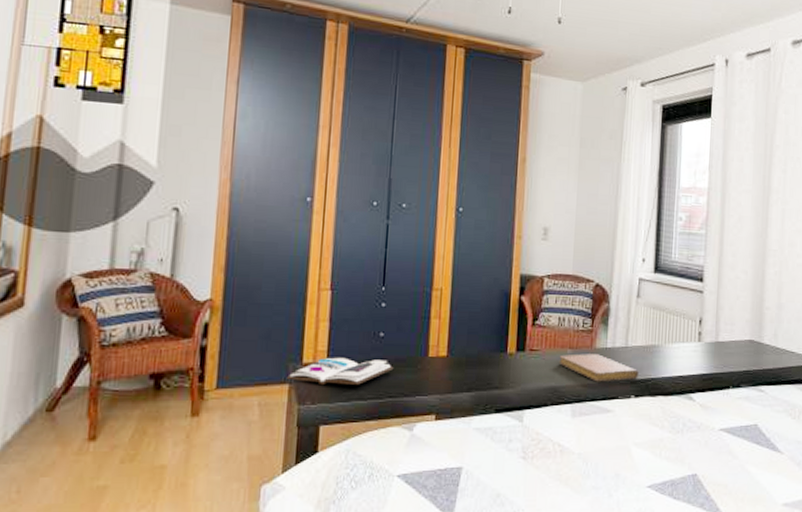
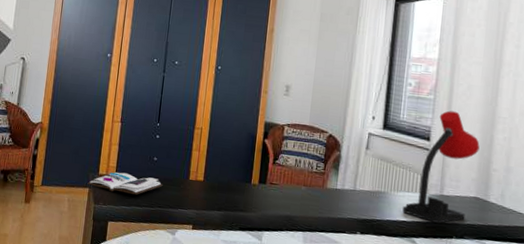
notebook: present [558,354,639,382] -> none [294,190,365,218]
desk lamp: none [678,246,752,374] -> present [402,110,480,223]

